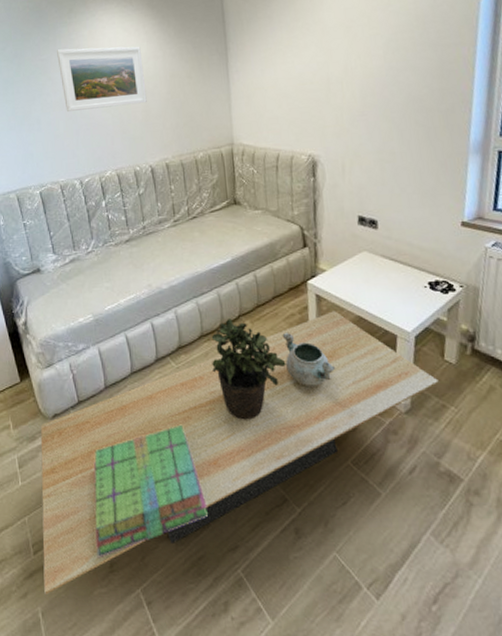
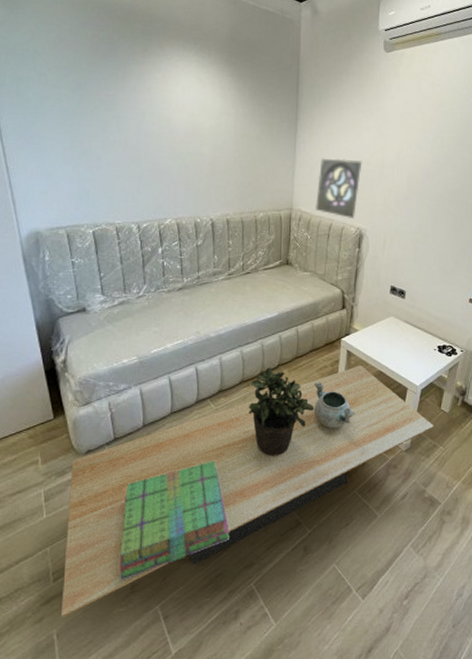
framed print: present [57,46,147,112] -> none [125,87,215,158]
wall ornament: none [257,81,305,146] -> present [316,158,362,218]

